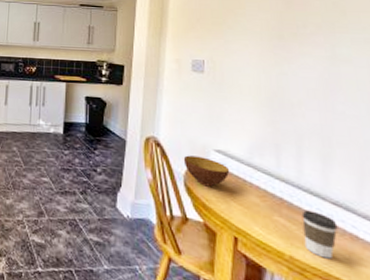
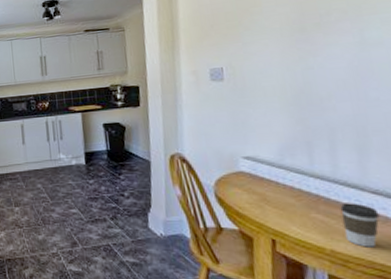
bowl: present [183,155,230,187] -> none [211,166,261,195]

